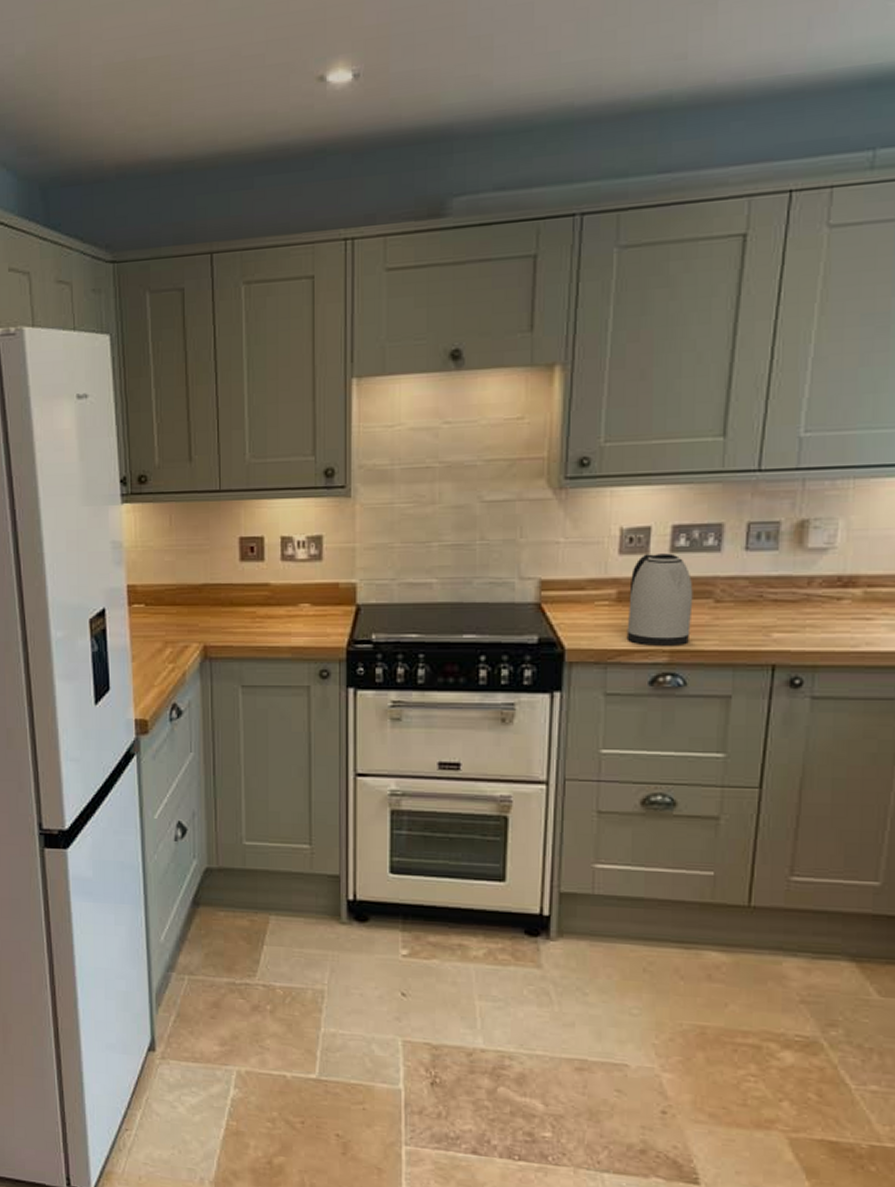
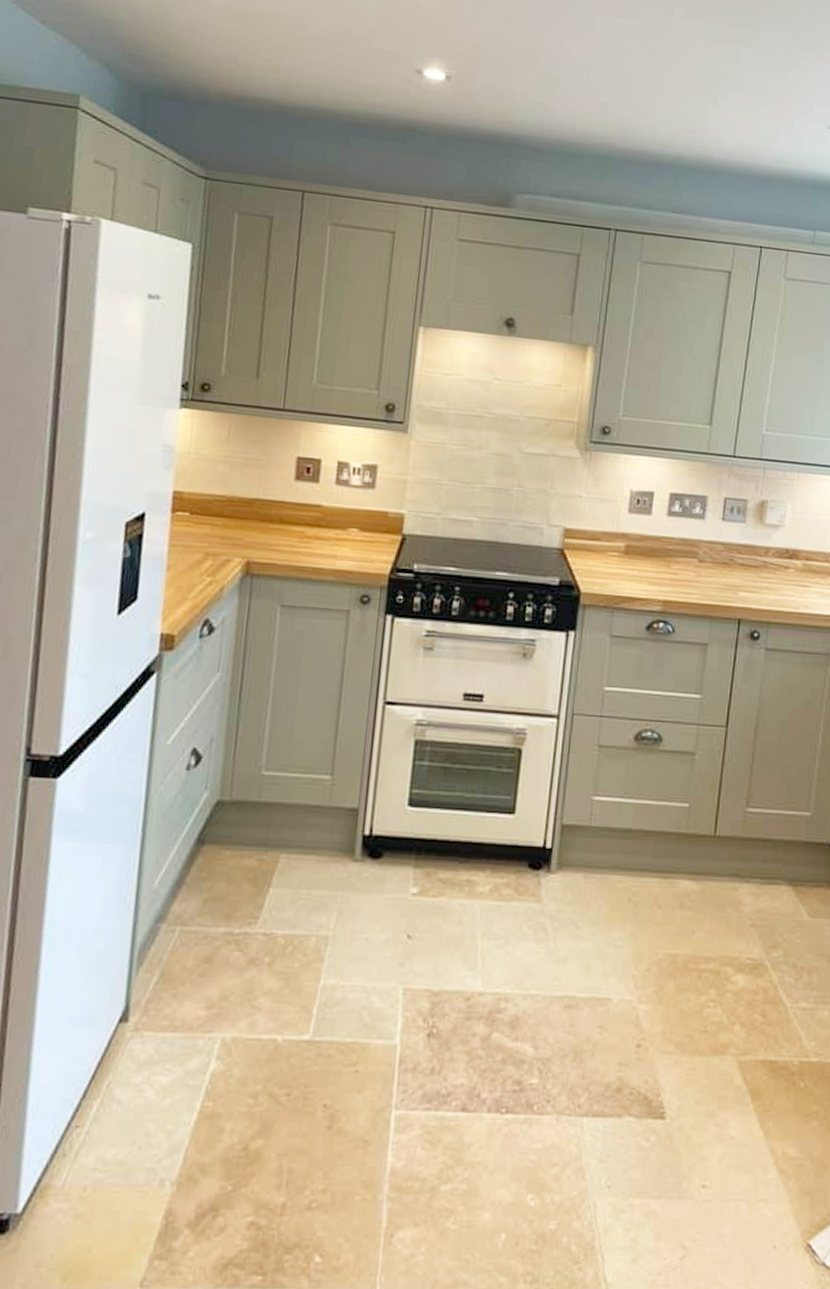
kettle: present [626,553,693,646] -> none [630,515,683,597]

